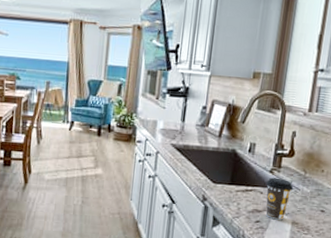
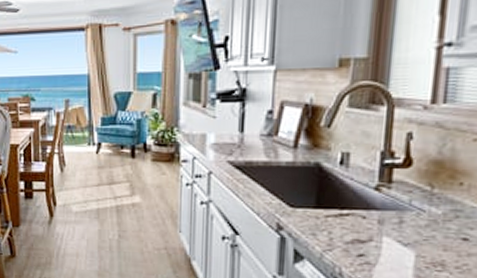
coffee cup: present [265,177,294,220] -> none [370,196,415,253]

